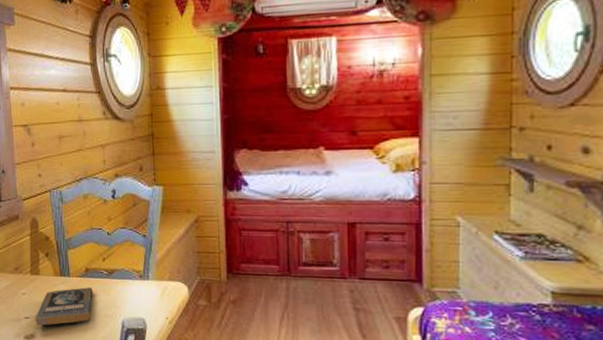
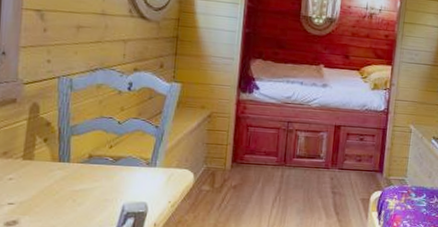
book: present [35,287,93,326] -> none [21,173,94,212]

